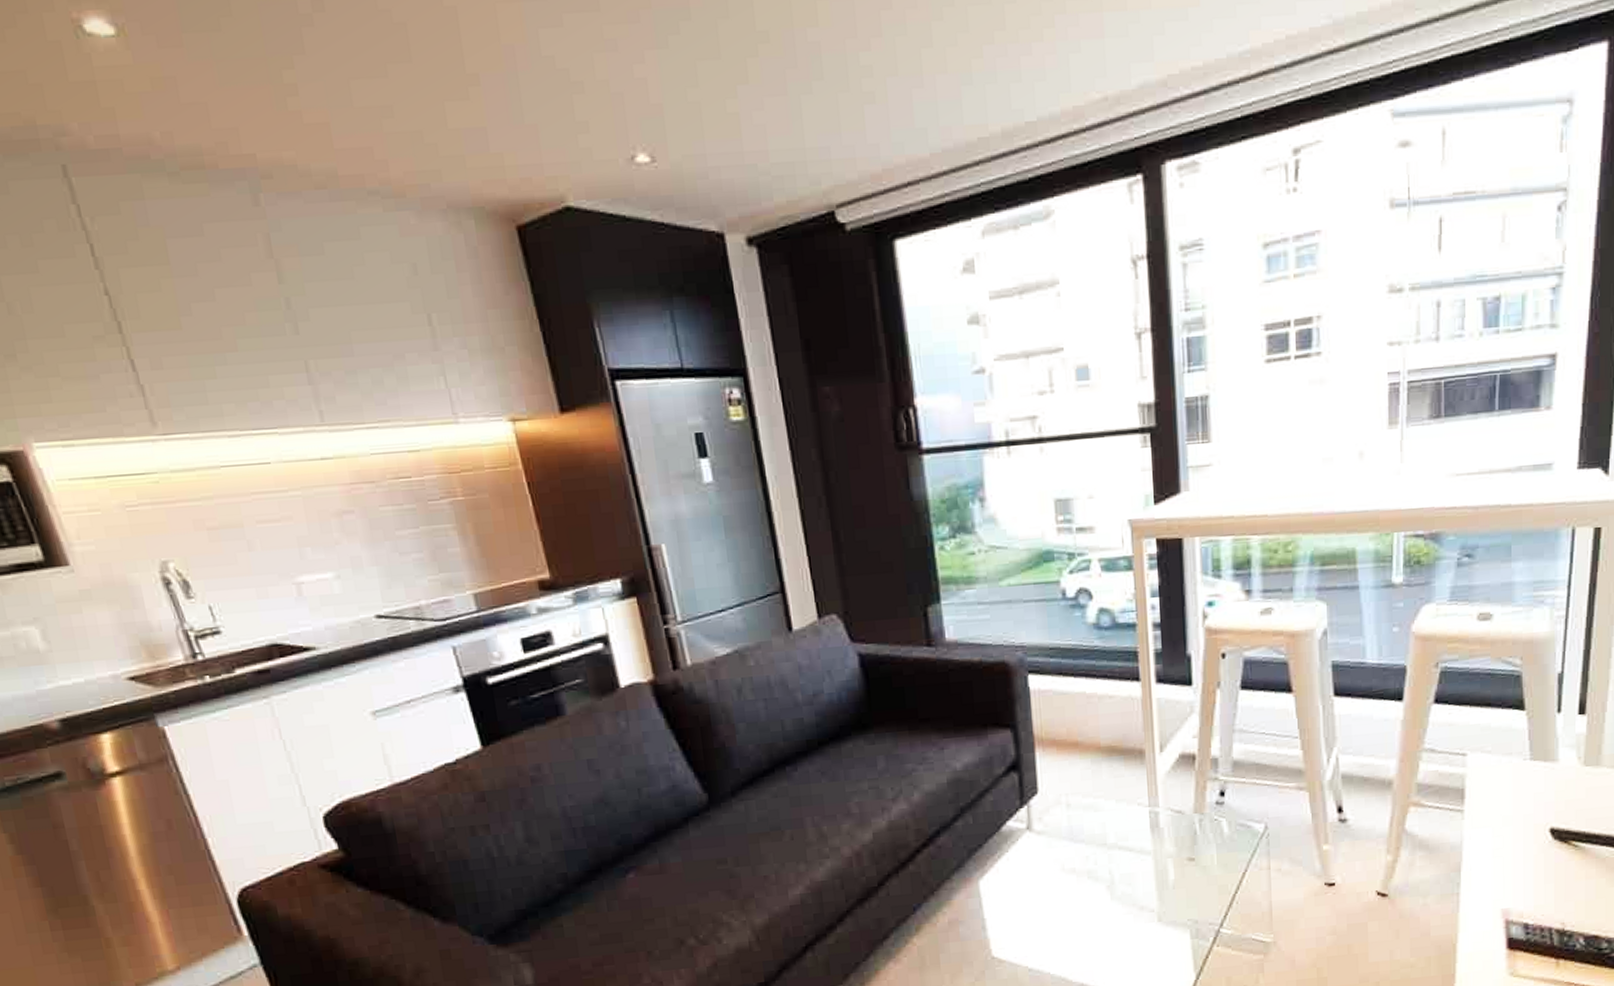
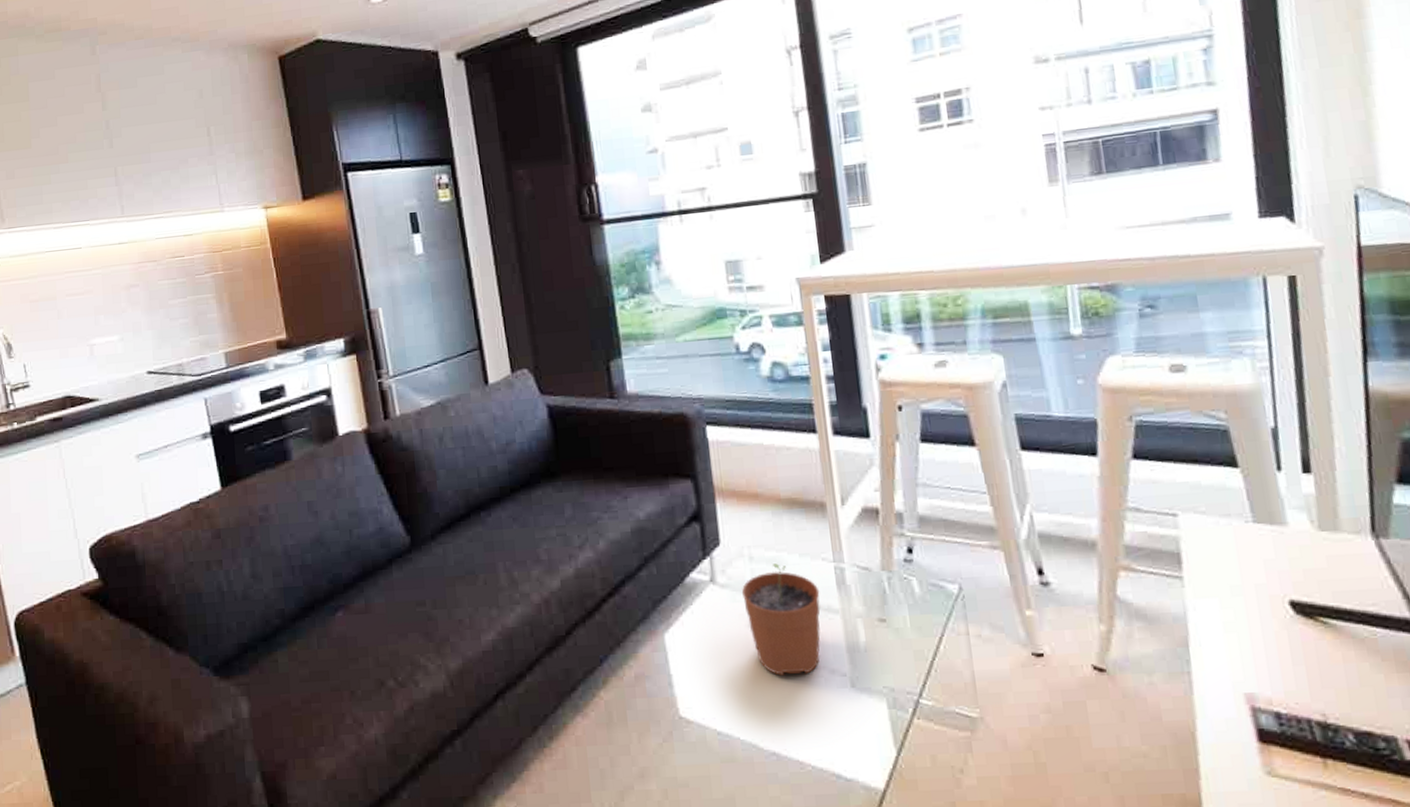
plant pot: none [1057,810,1134,915] -> present [741,564,821,676]

